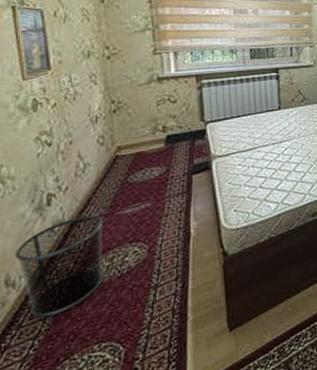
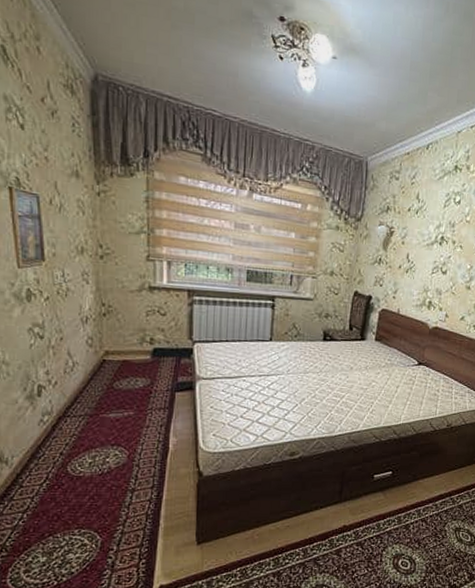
waste bin: present [14,215,104,318] -> none [8,412,89,496]

